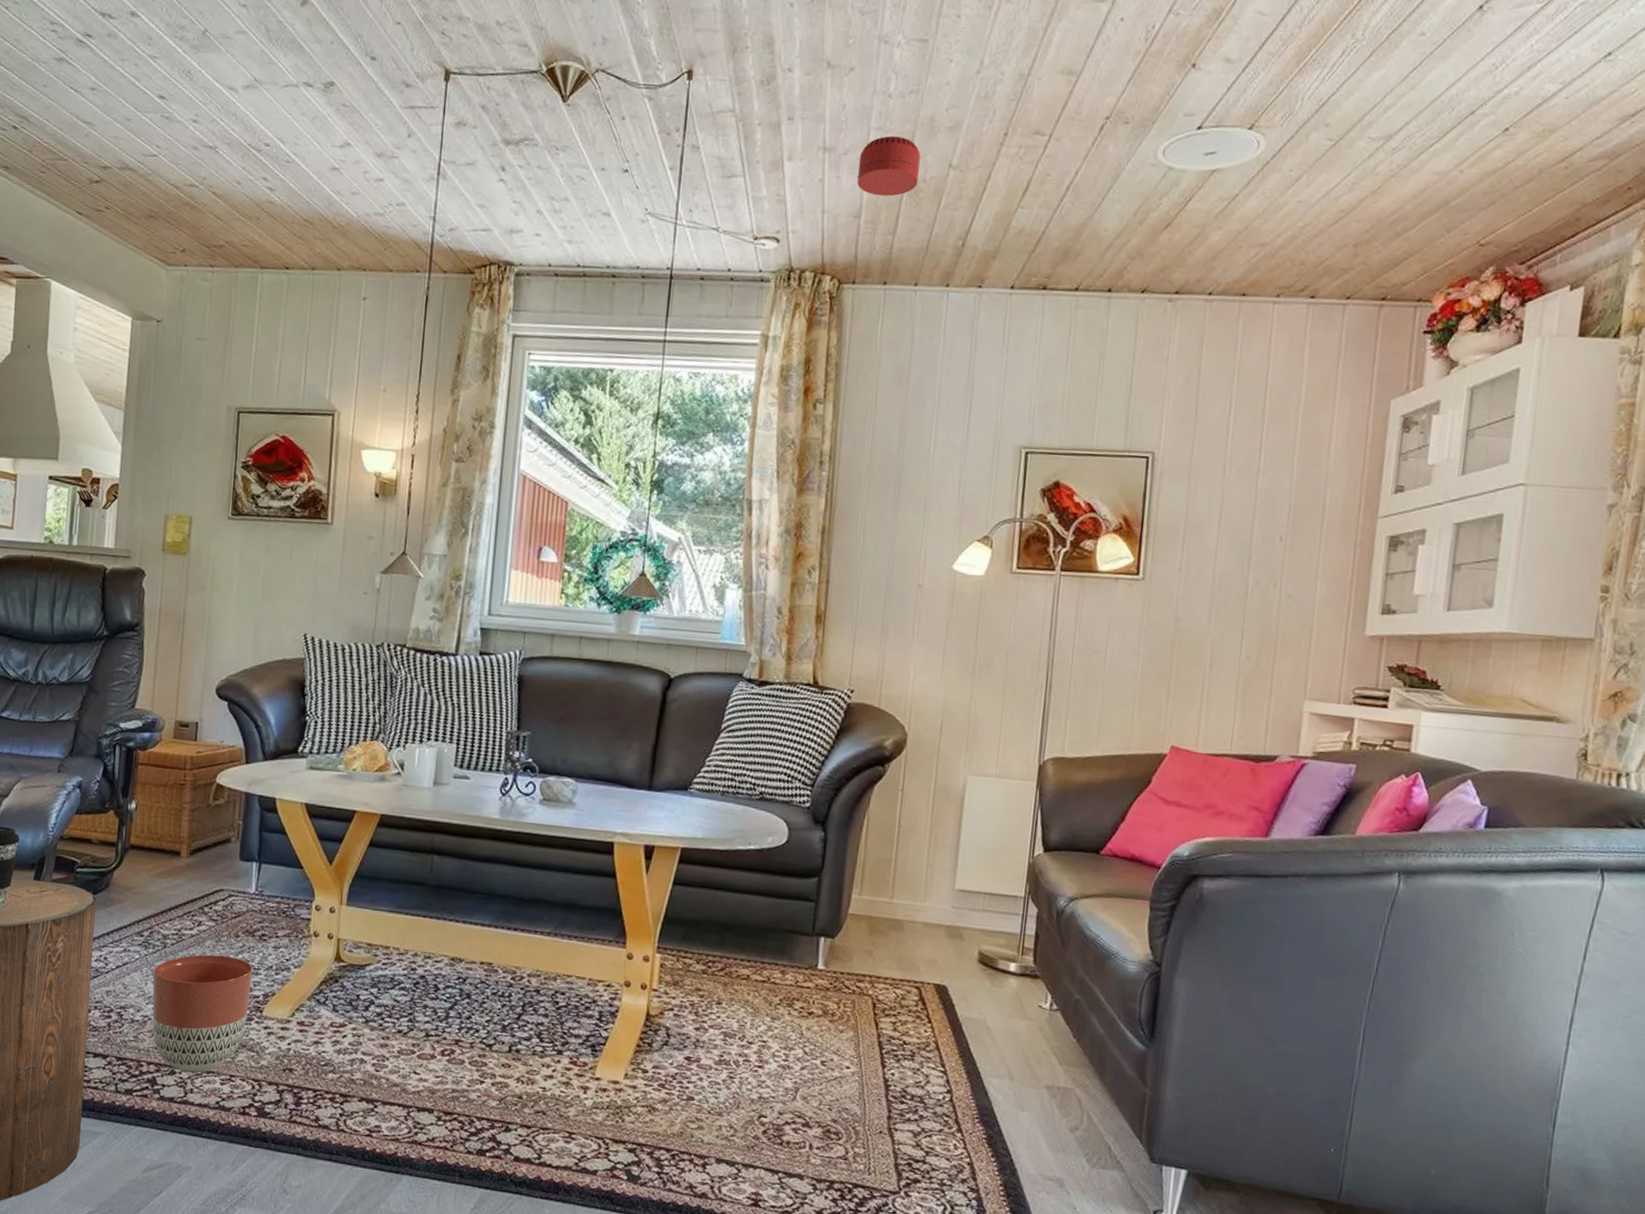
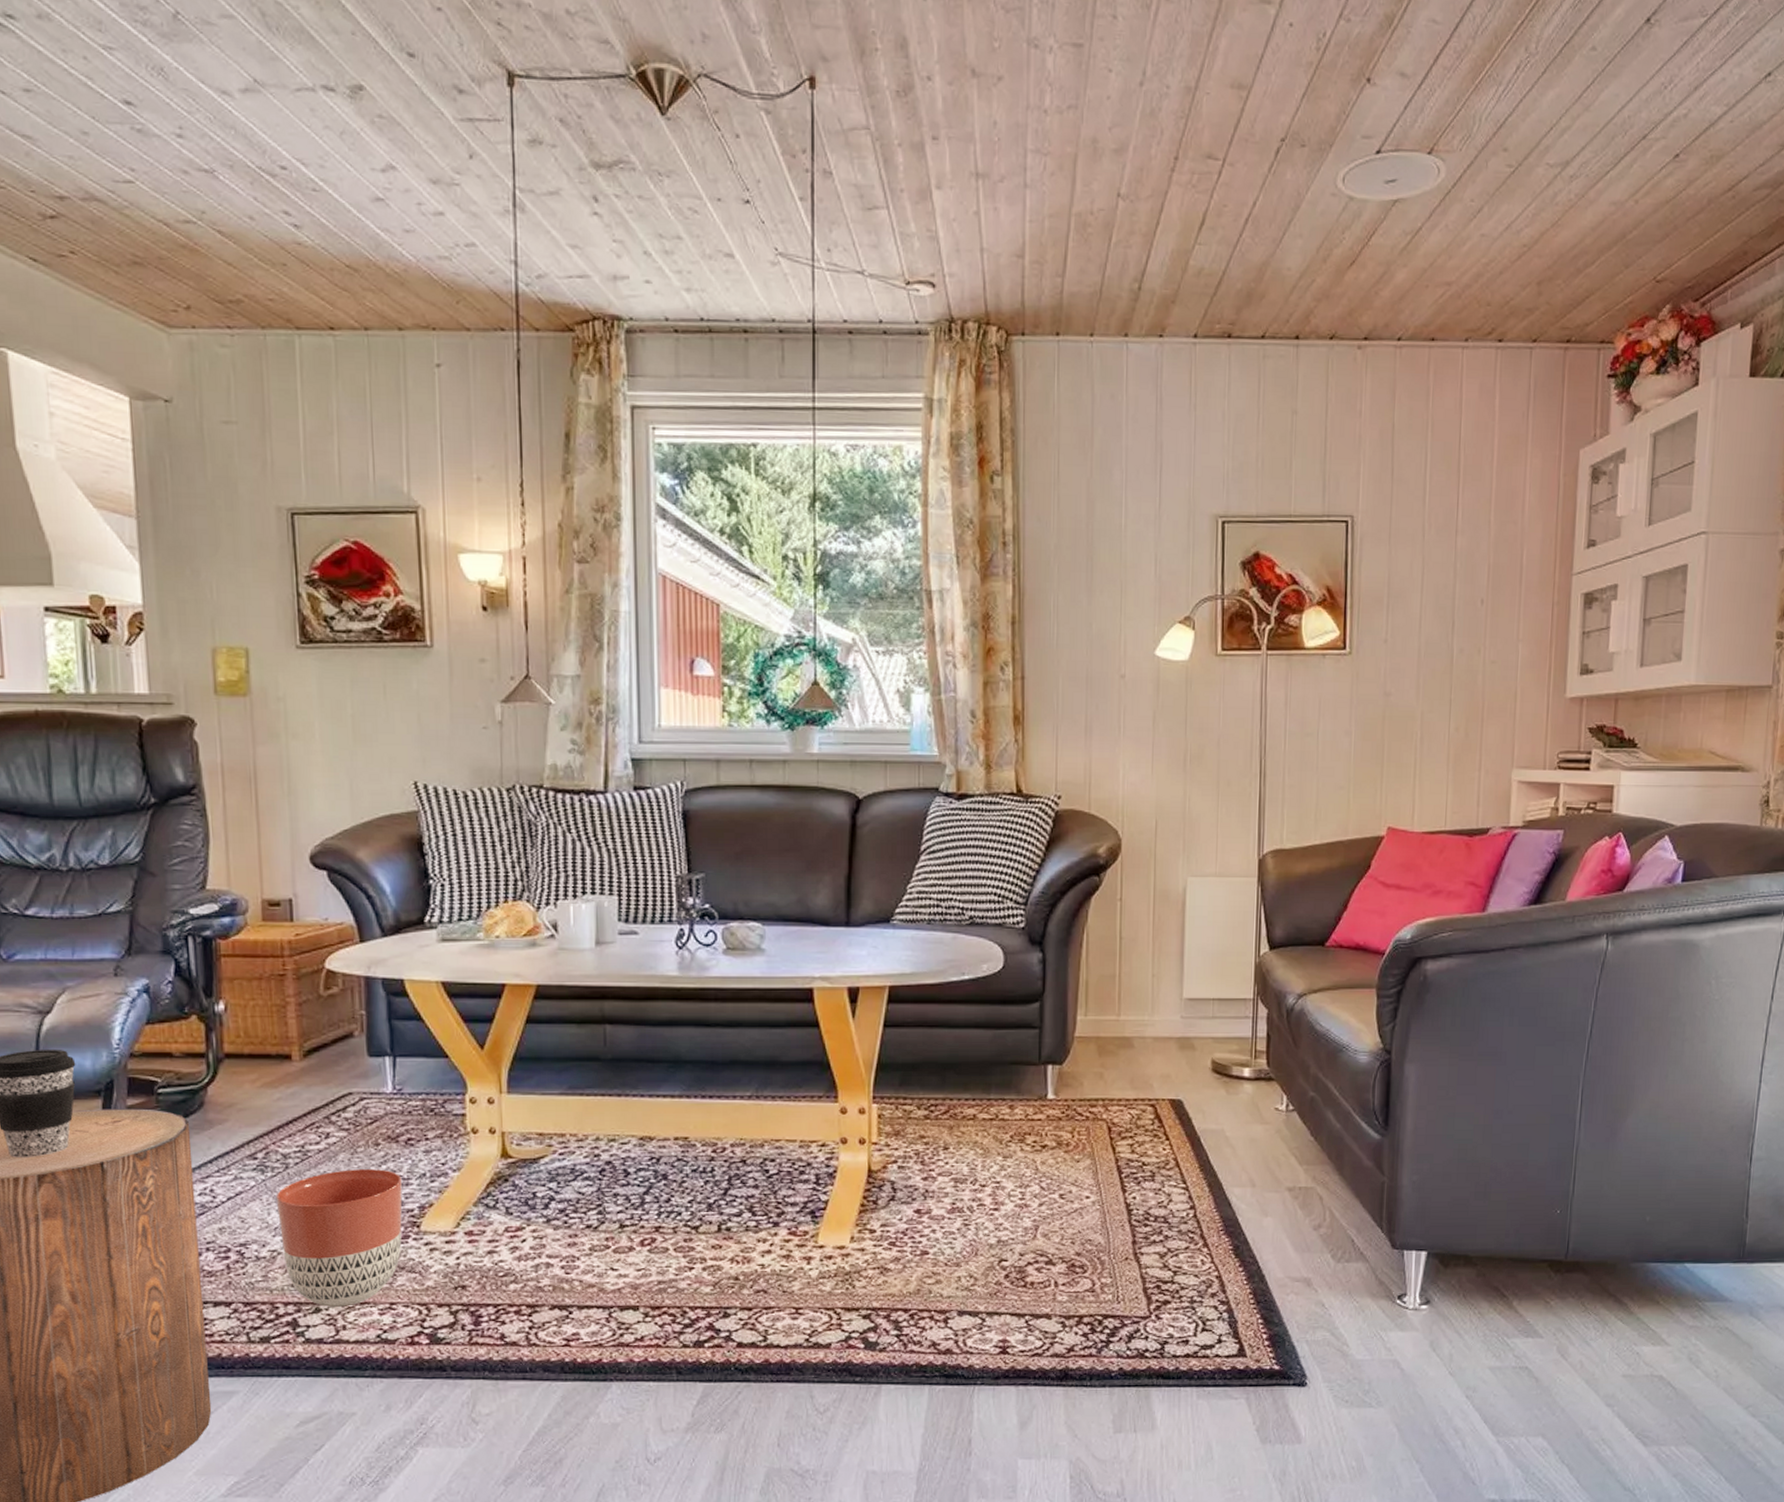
smoke detector: present [857,136,921,197] -> none [1016,160,1085,232]

